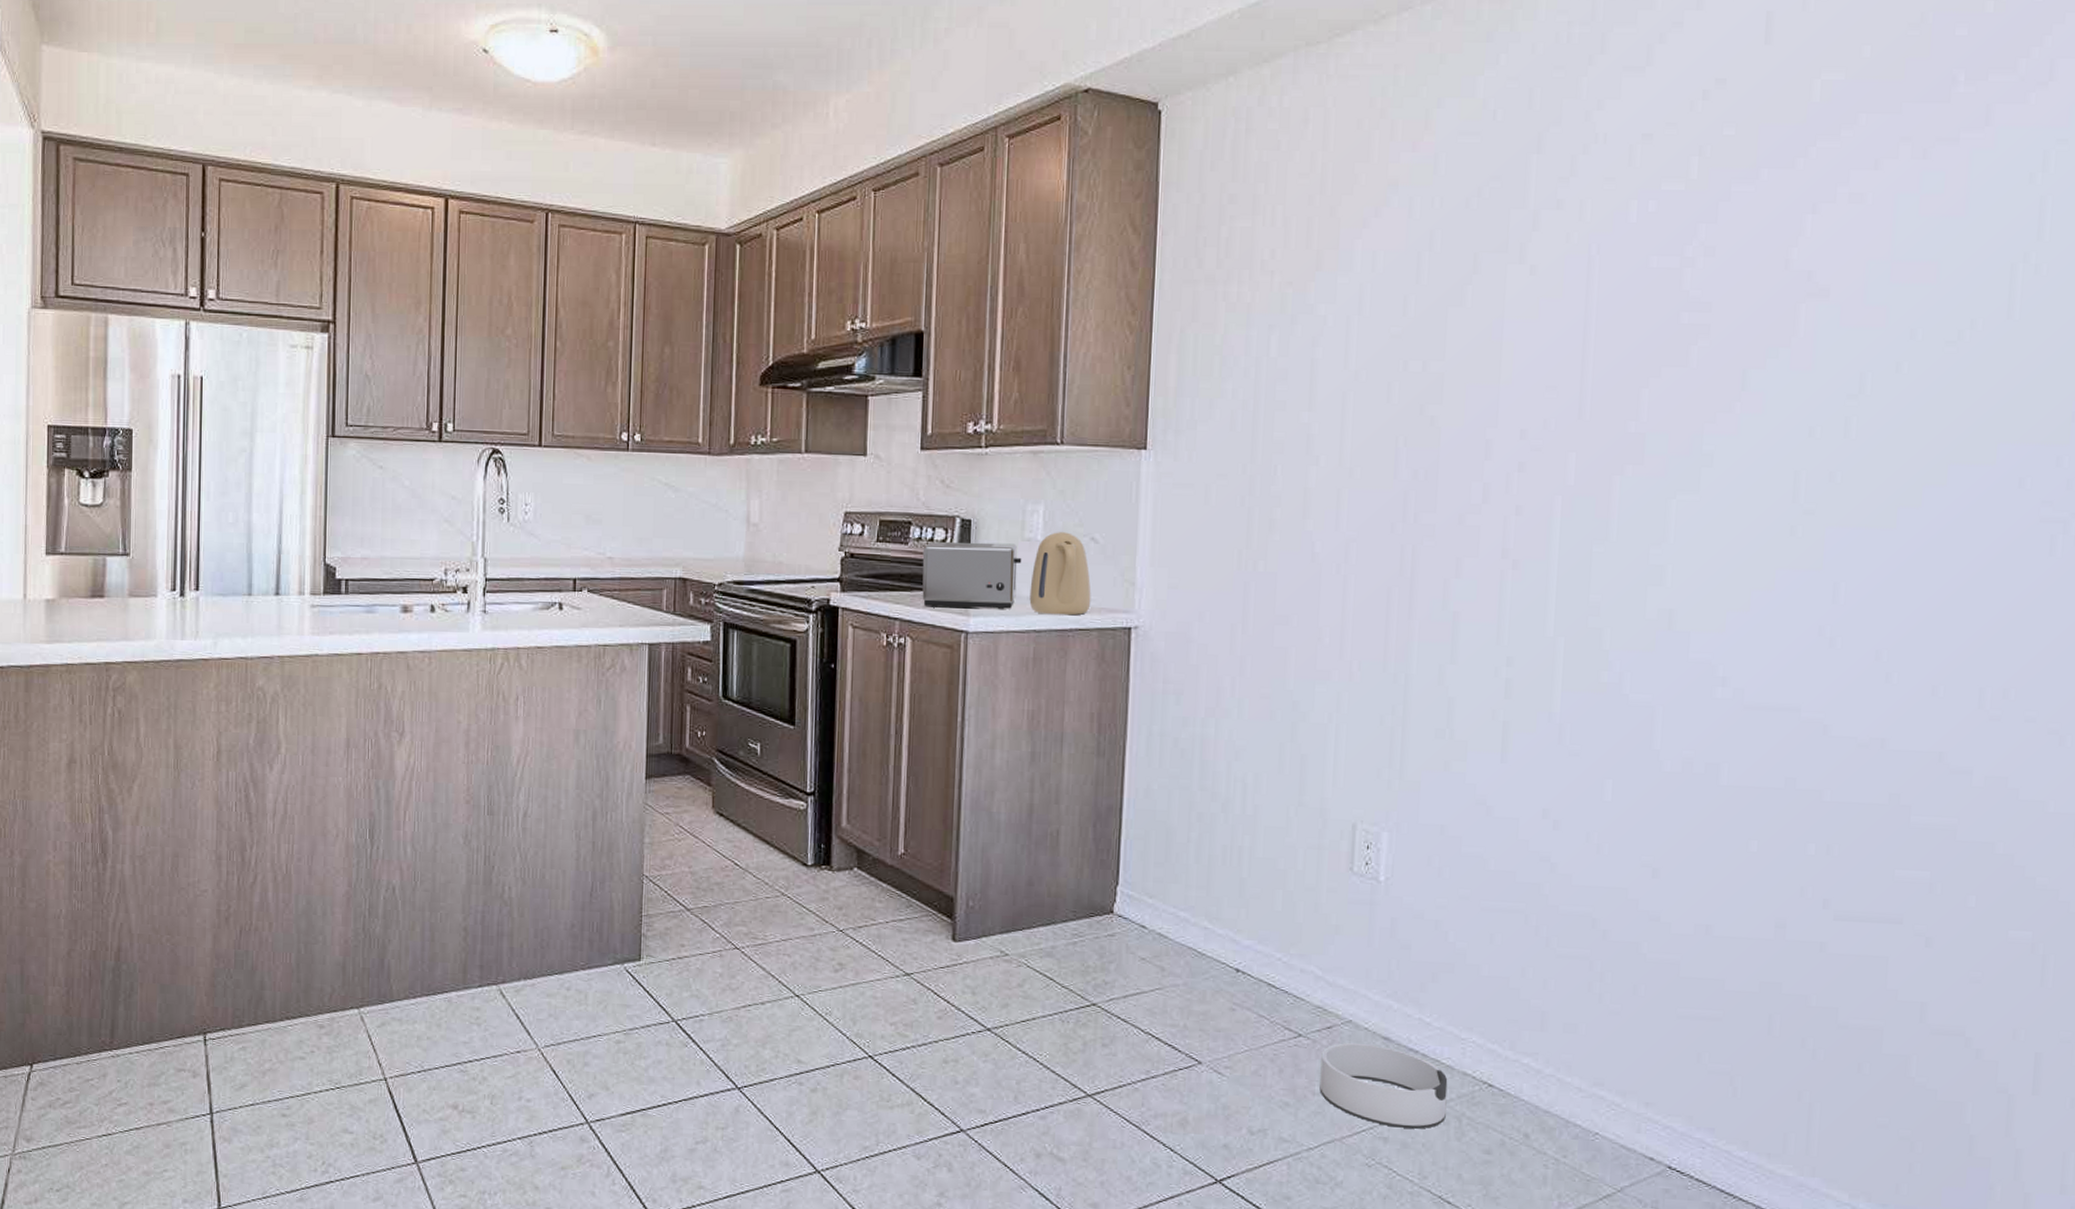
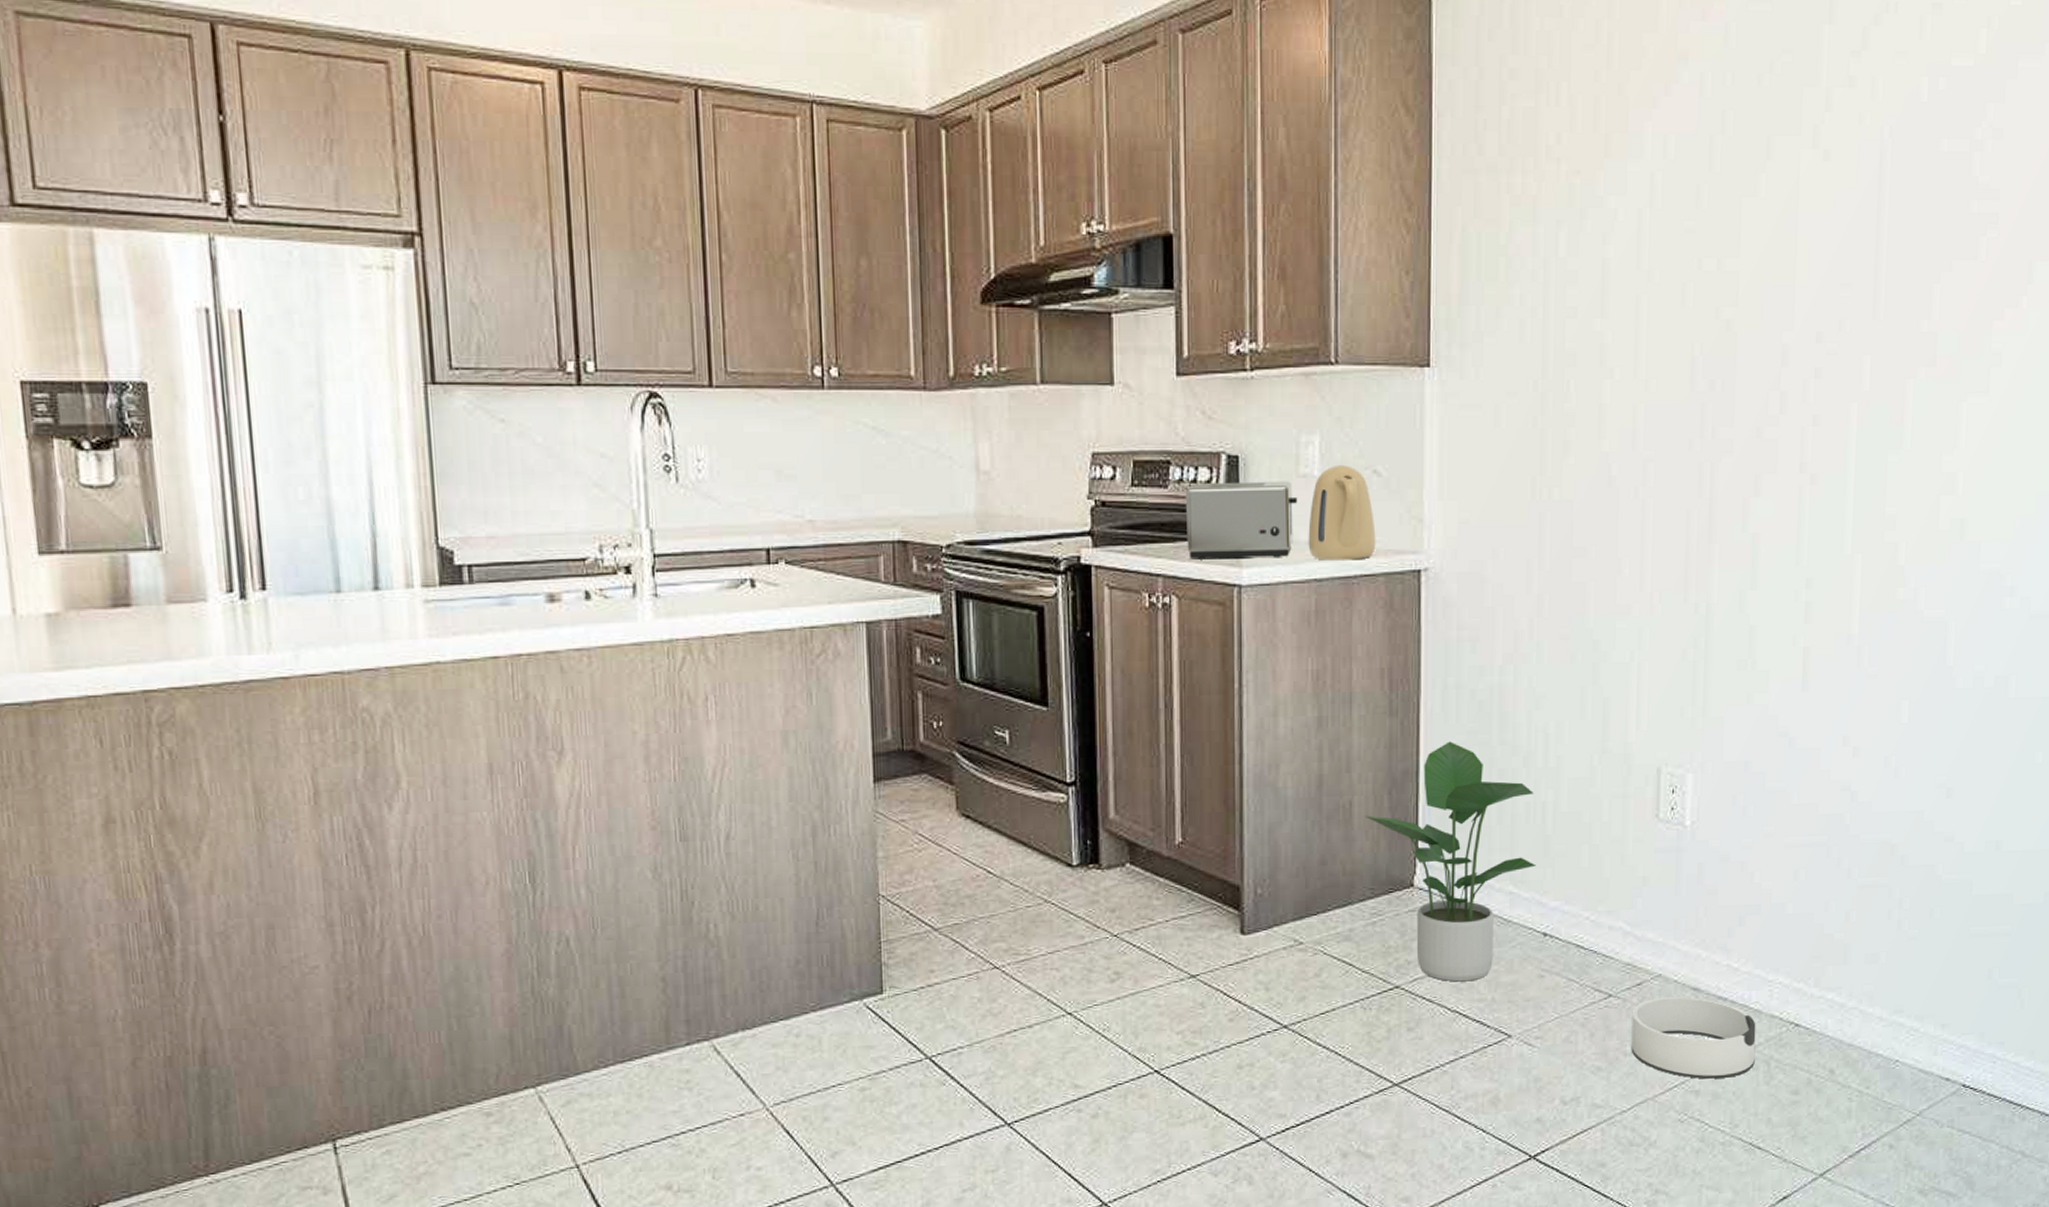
potted plant: none [1070,783,1231,1007] -> present [1364,741,1537,982]

